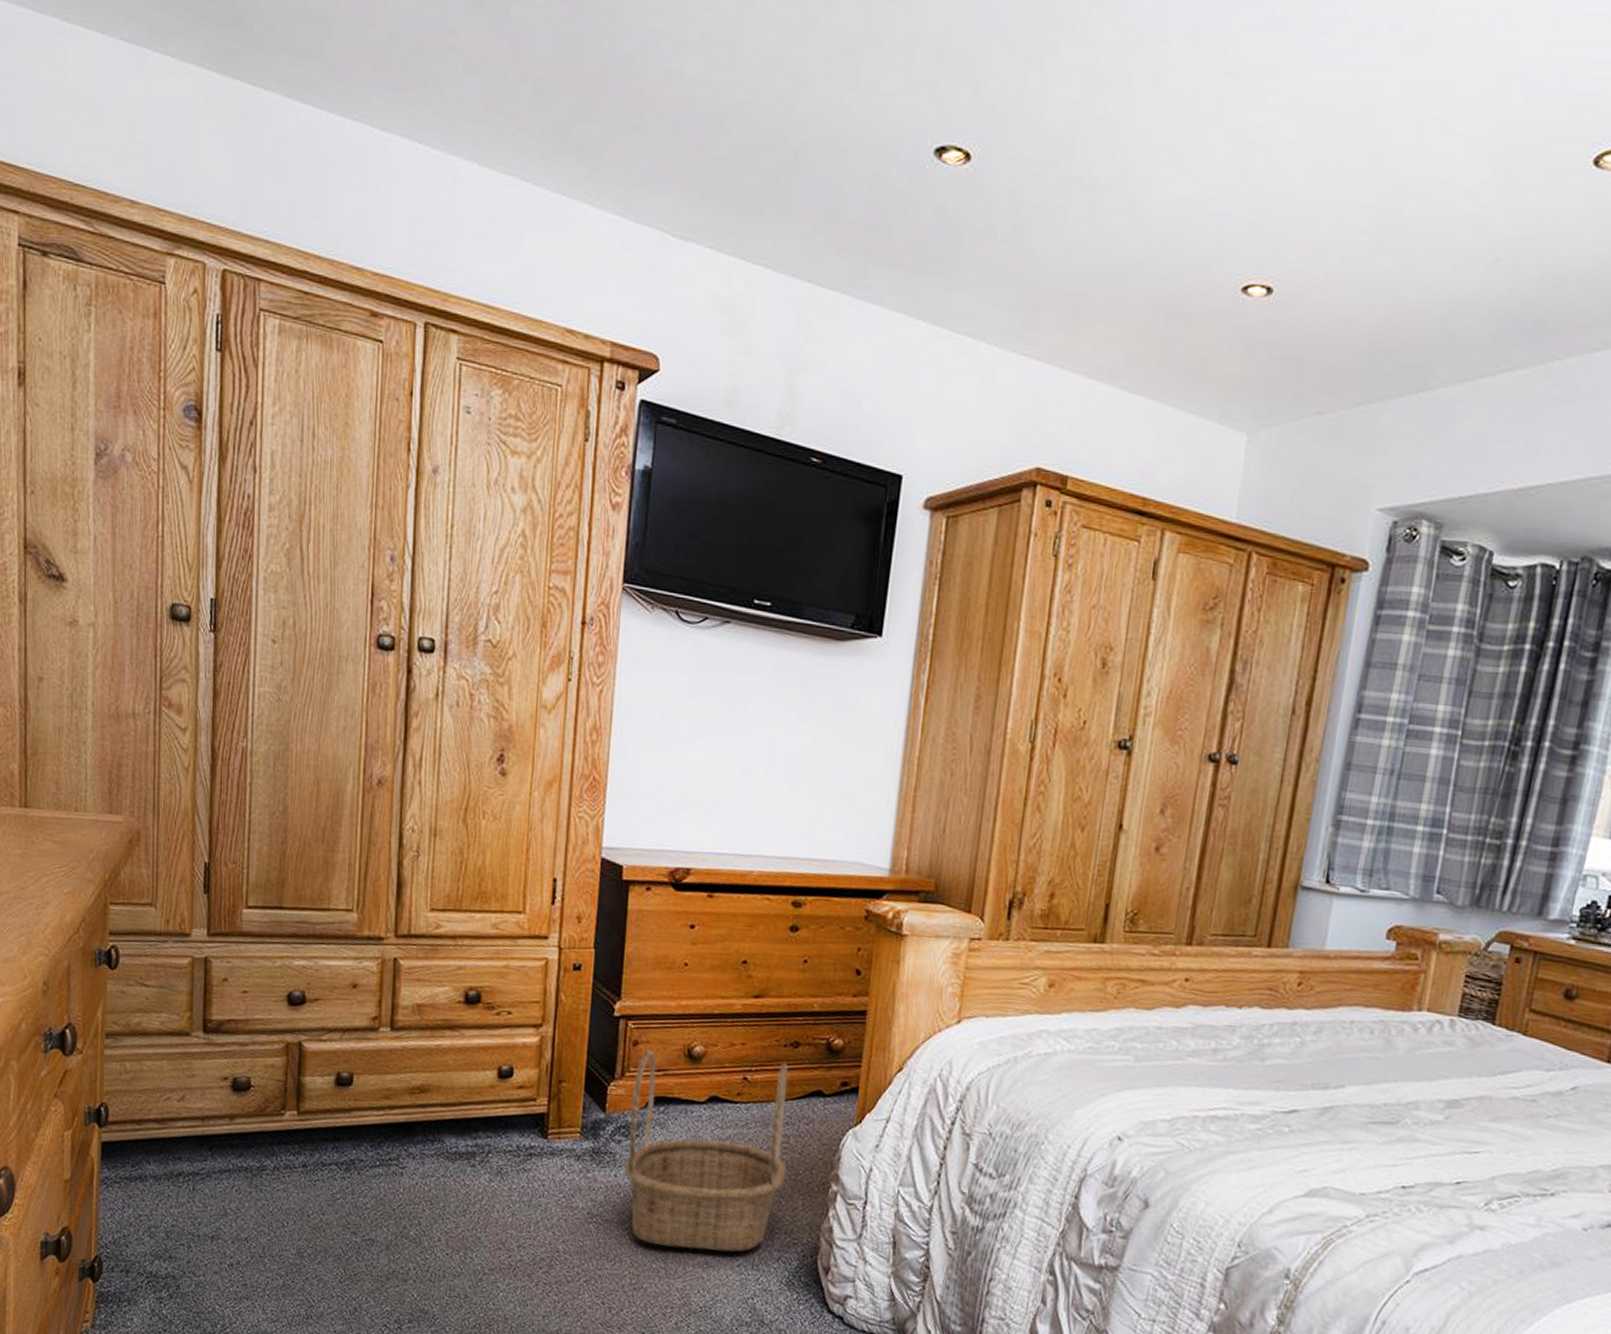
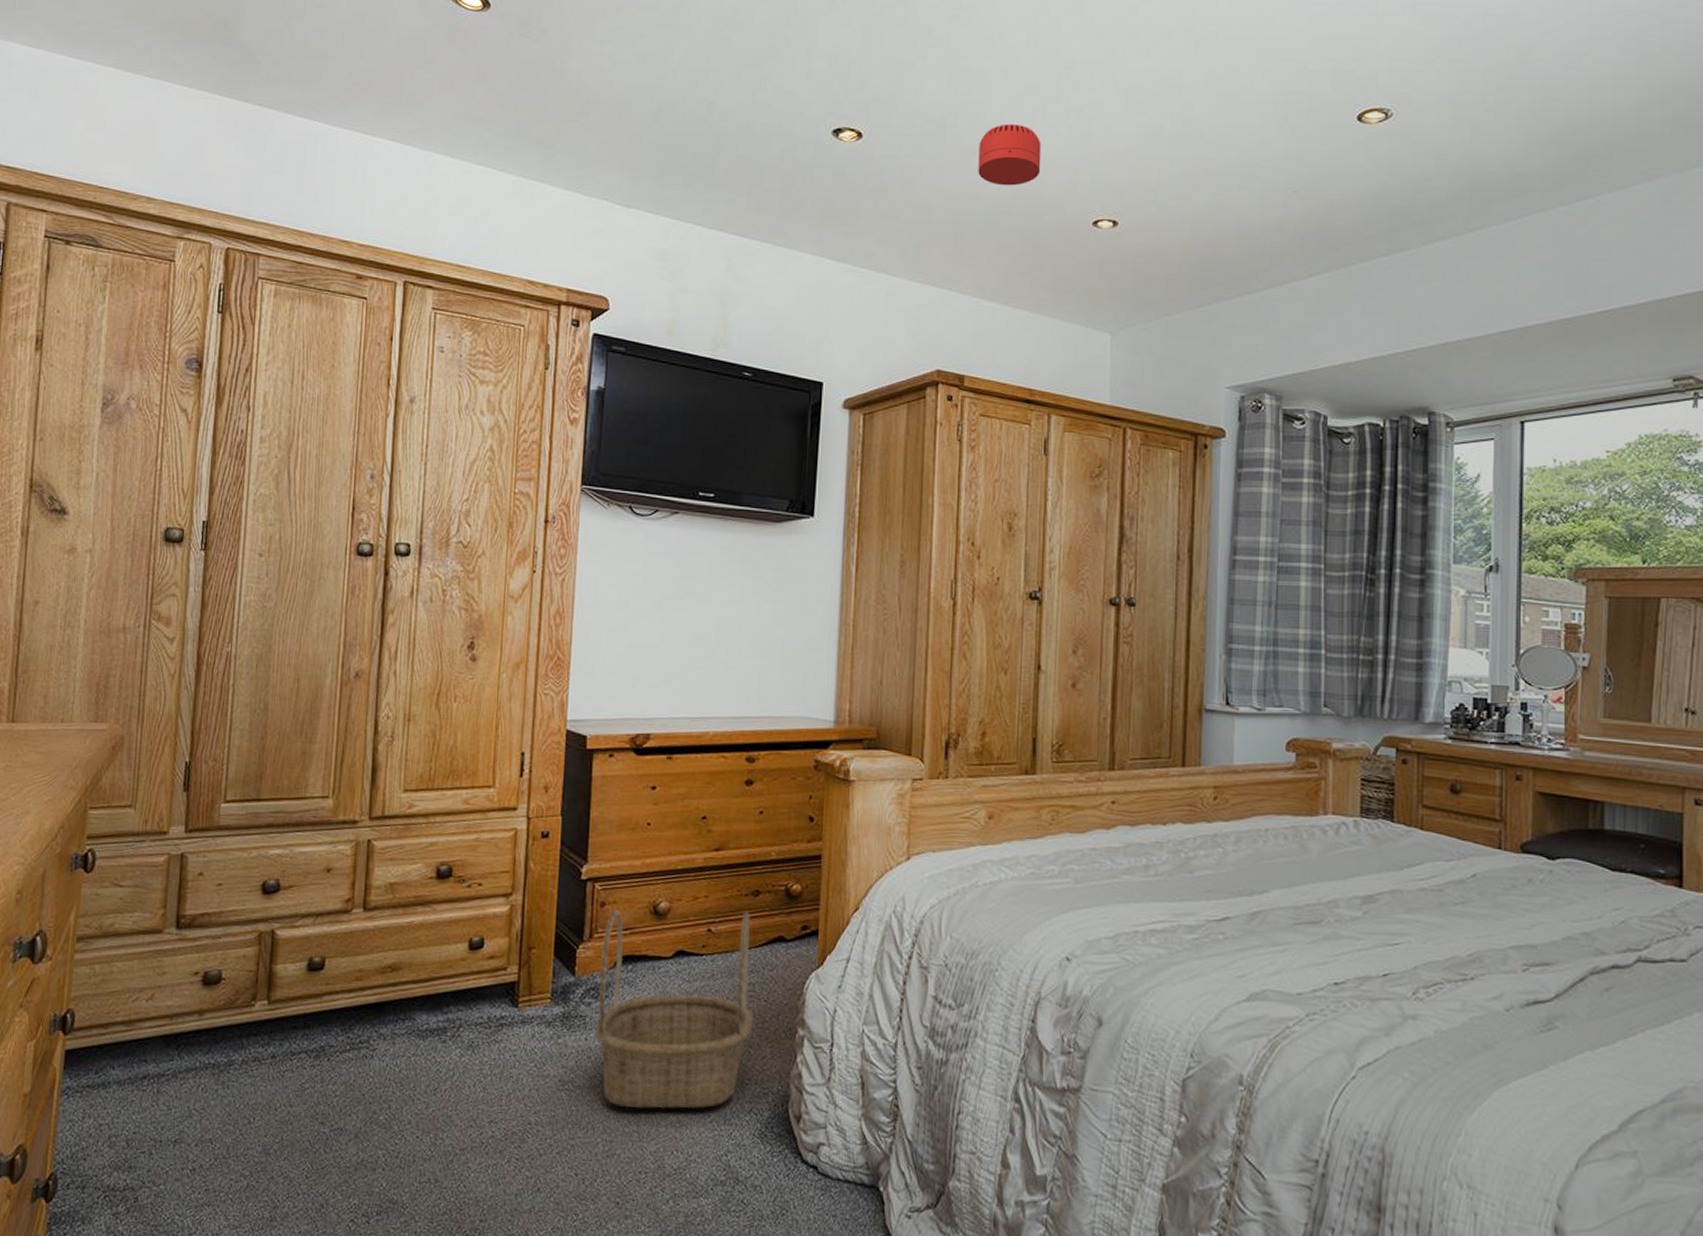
smoke detector: none [1108,149,1191,235] -> present [978,124,1042,186]

